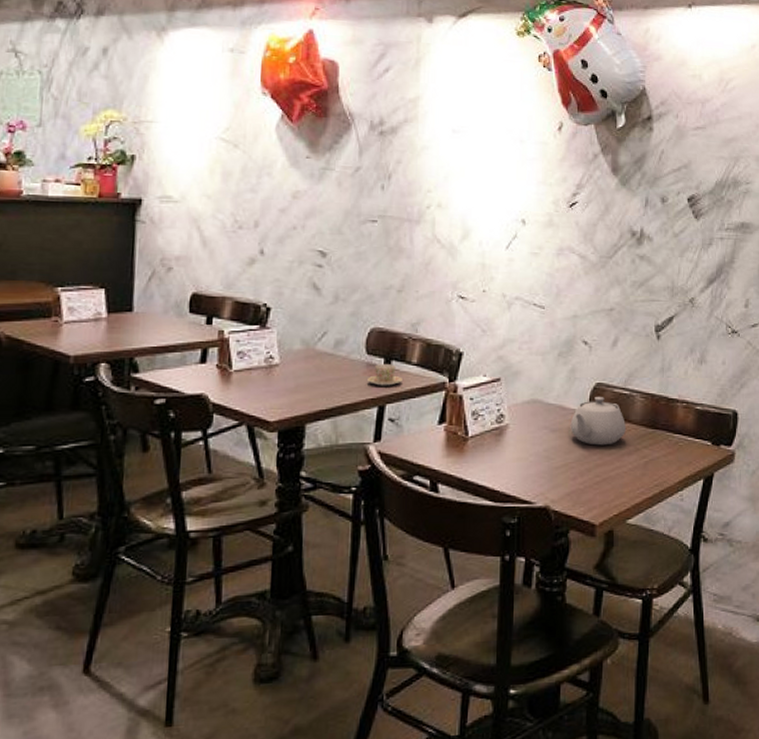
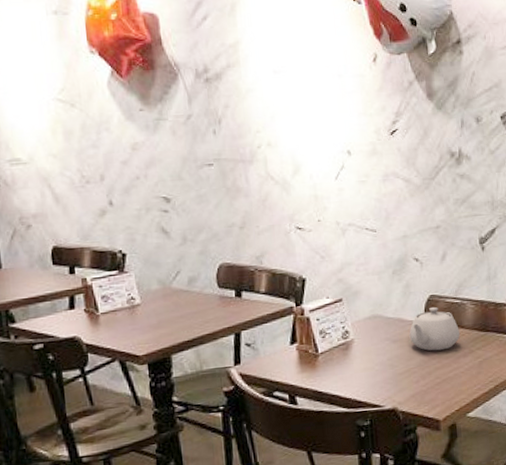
teacup: present [368,364,402,386] -> none [222,295,254,316]

